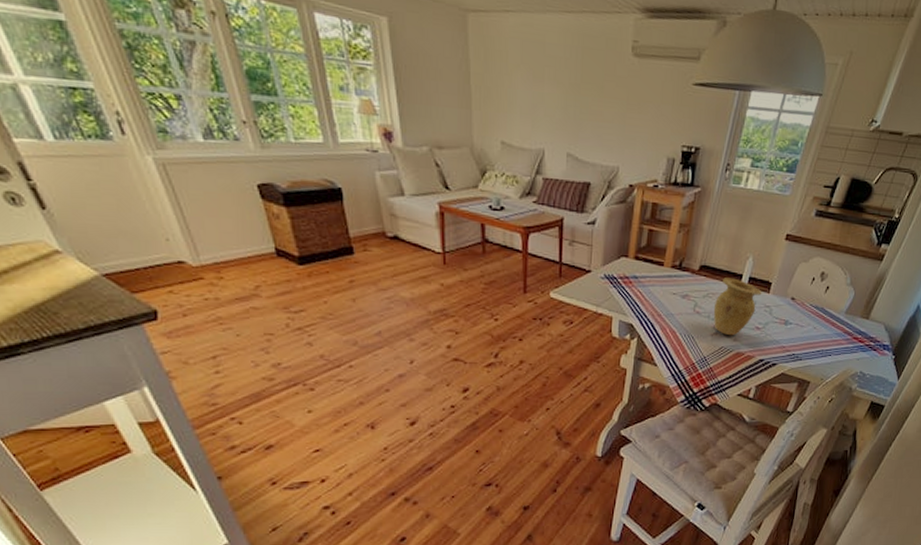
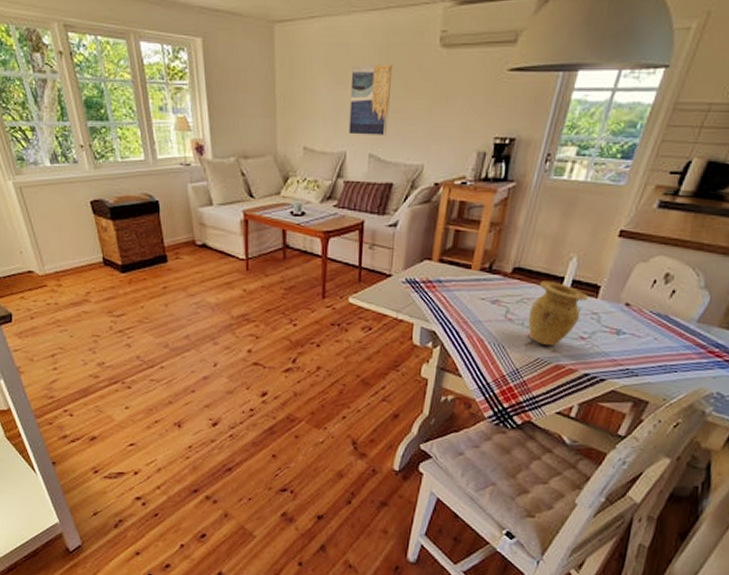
wall art: none [546,65,588,136] -> present [348,64,393,135]

